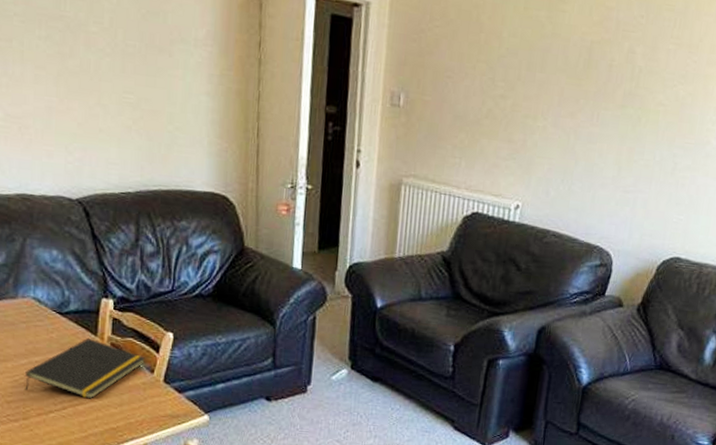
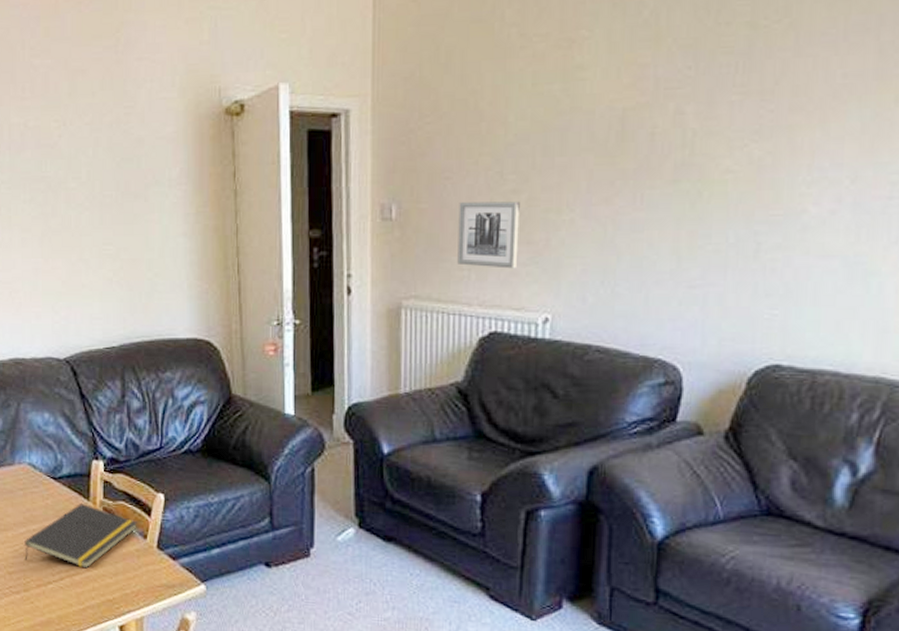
wall art: none [451,99,506,162] -> present [457,201,520,269]

